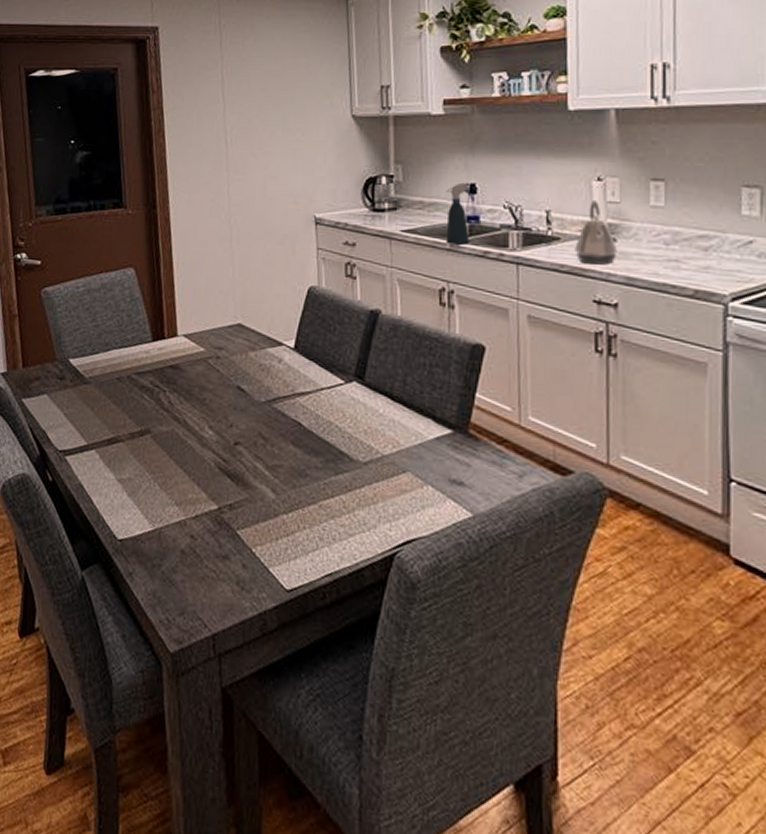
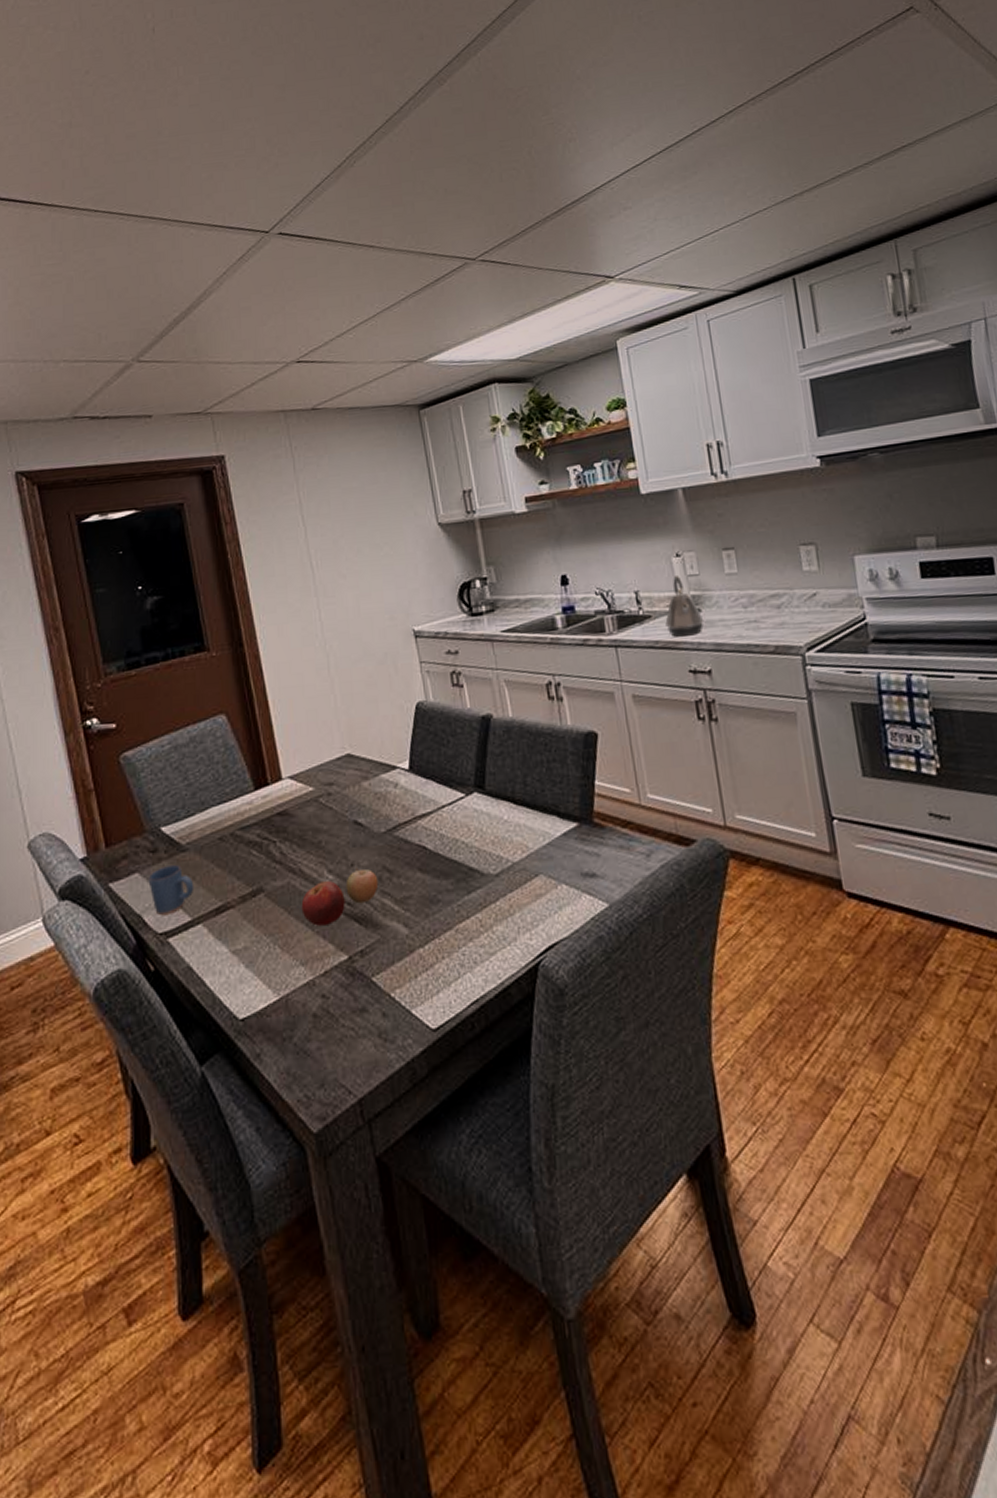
mug: none [54,392,92,436] -> present [148,864,195,915]
fruit: none [181,435,221,475] -> present [301,881,345,926]
fruit: none [223,429,253,463] -> present [345,867,379,904]
spray bottle: present [445,182,474,245] -> none [539,574,568,638]

